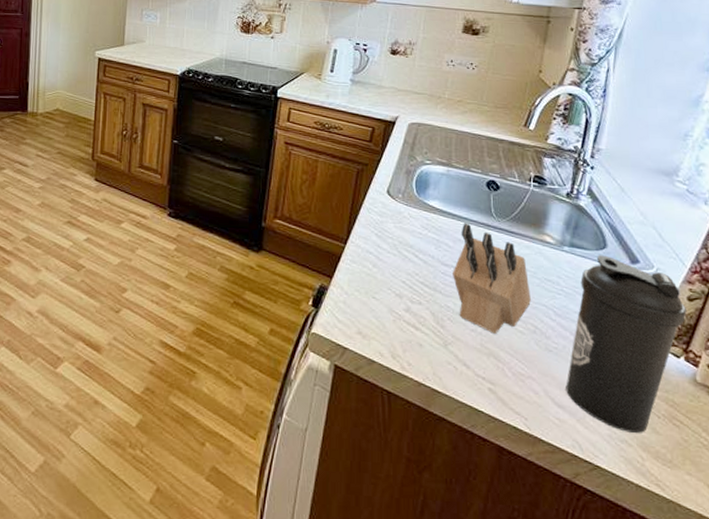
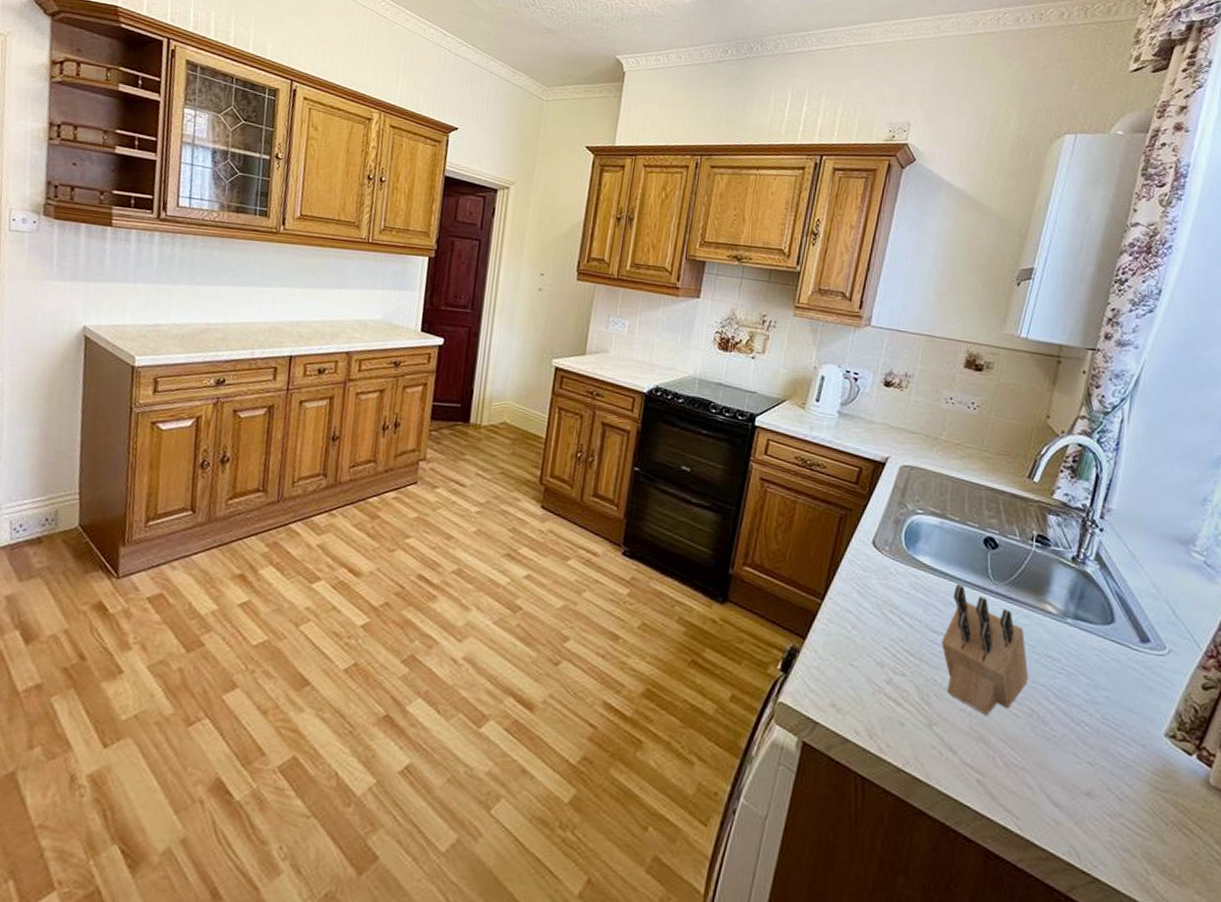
water bottle: present [566,255,687,433] -> none [1064,630,1201,842]

